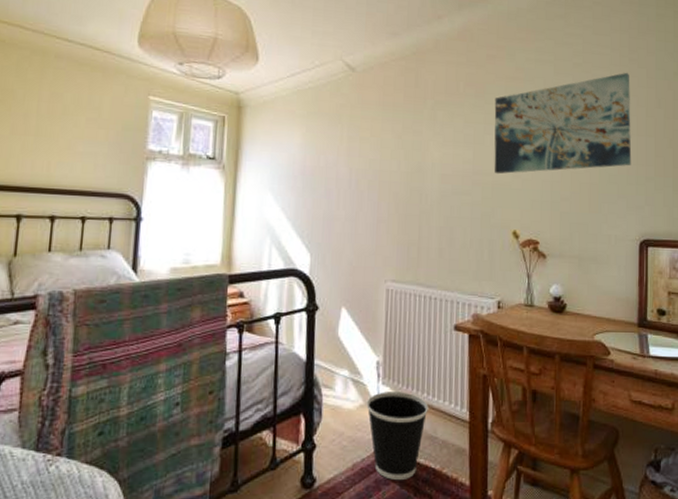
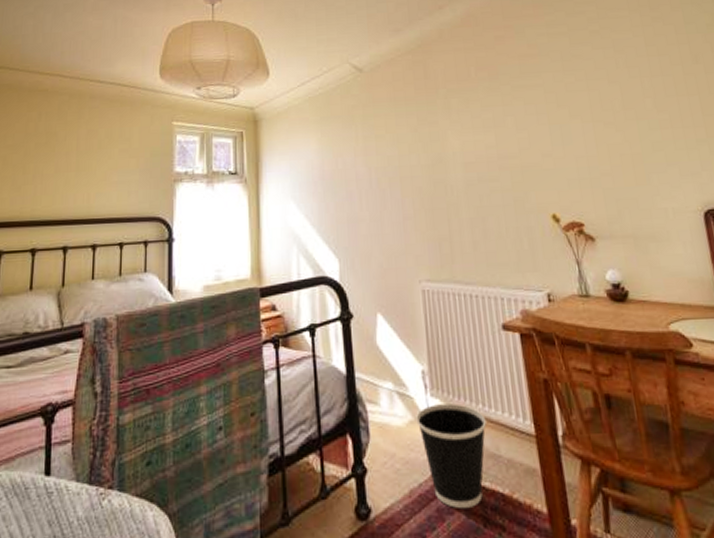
wall art: present [494,72,632,175] -> none [510,31,677,156]

